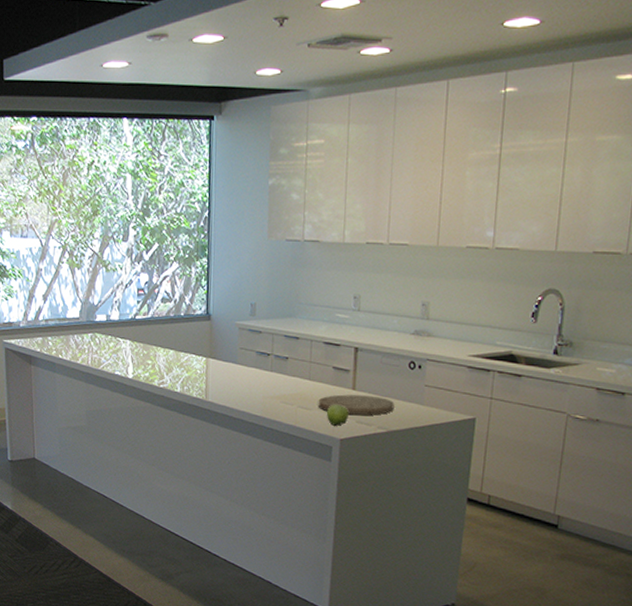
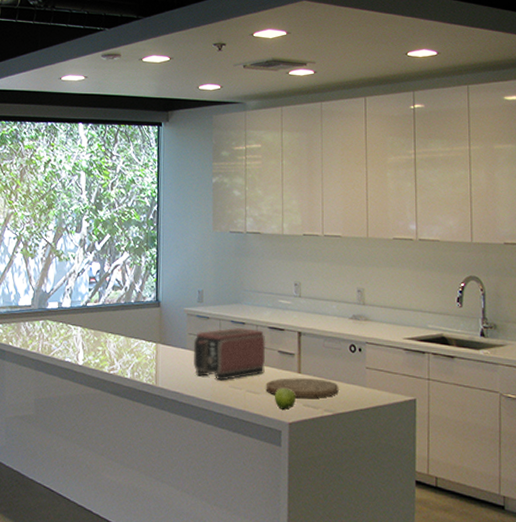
toaster: none [244,343,321,396] -> present [193,328,266,381]

